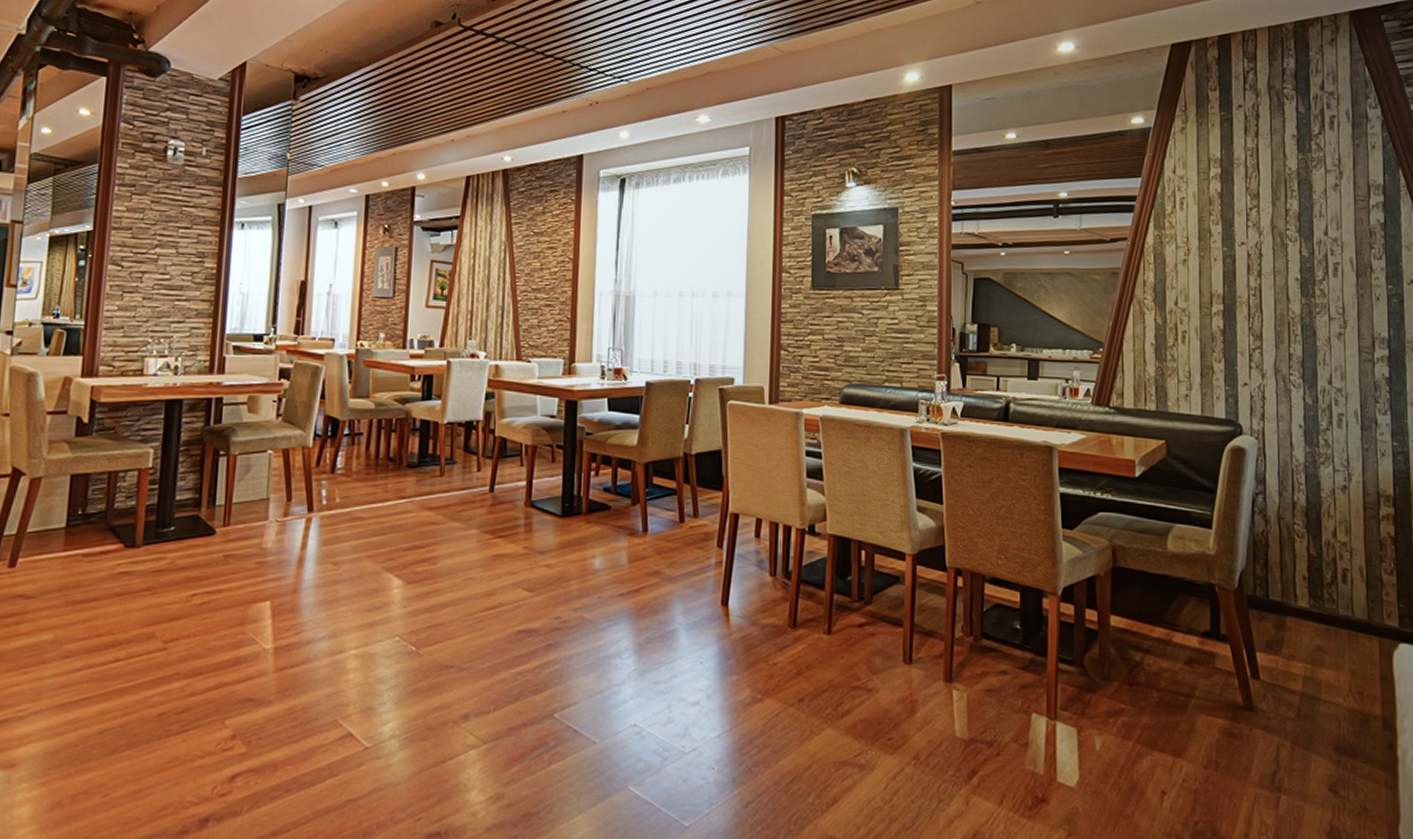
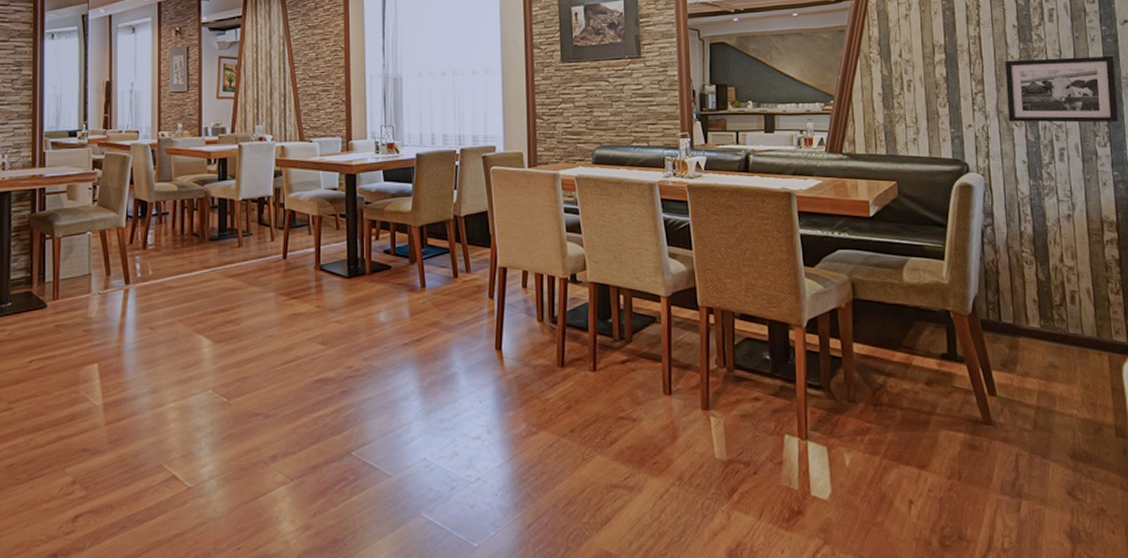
picture frame: none [1285,315,1400,389] -> present [1005,55,1118,123]

